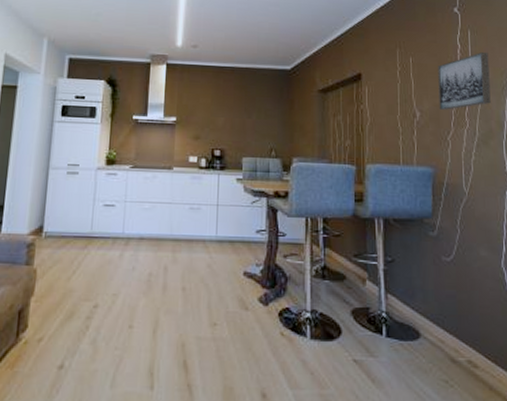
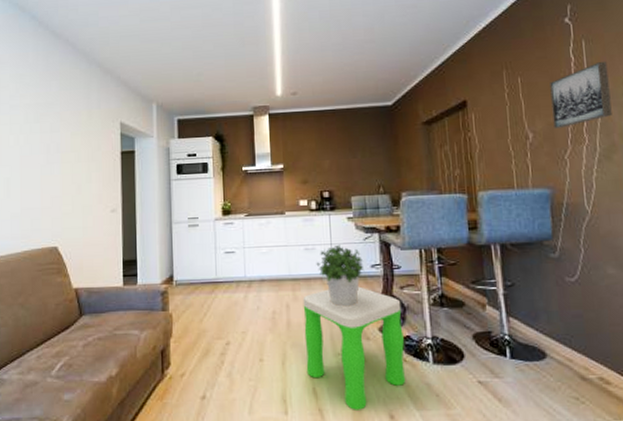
stool: none [178,252,283,387] -> present [302,286,406,410]
potted plant: none [200,206,249,273] -> present [316,244,365,307]

